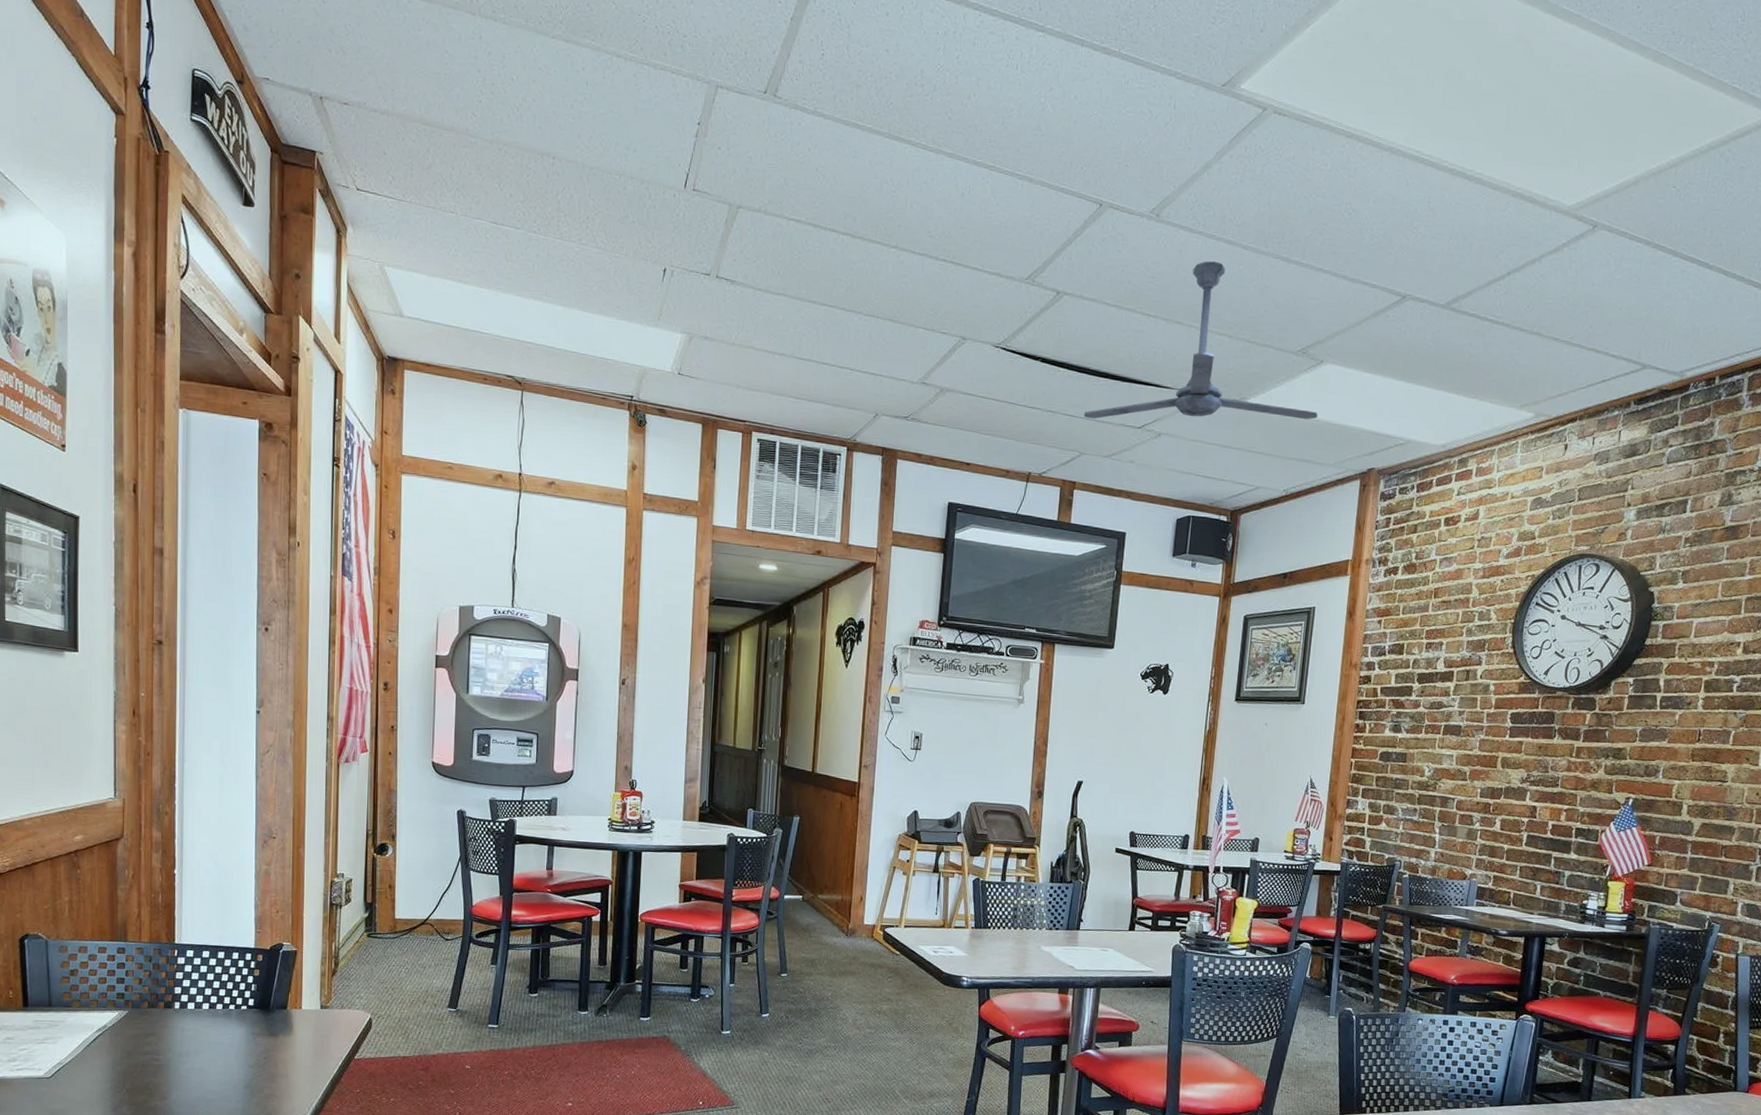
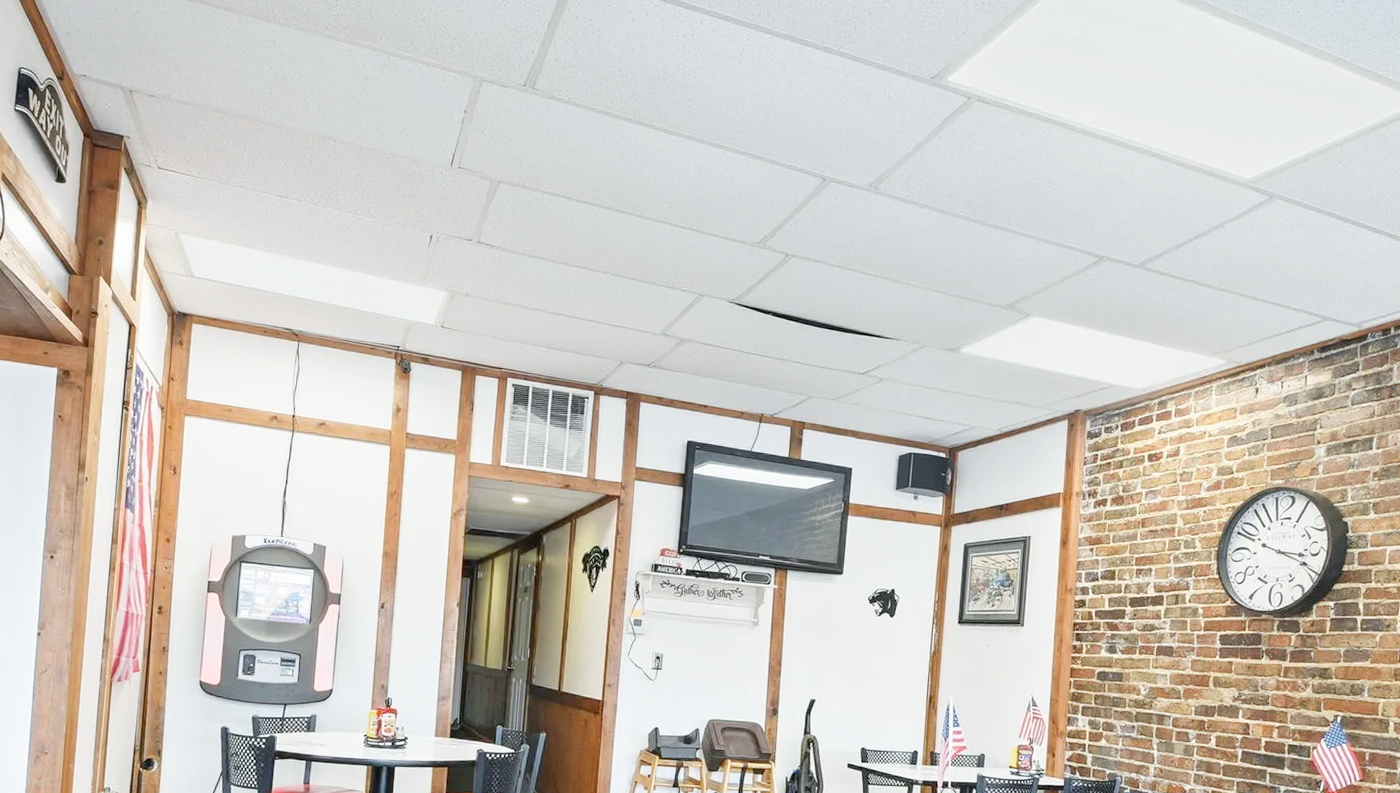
ceiling fan: present [1083,261,1318,419] -> none [811,227,1027,366]

